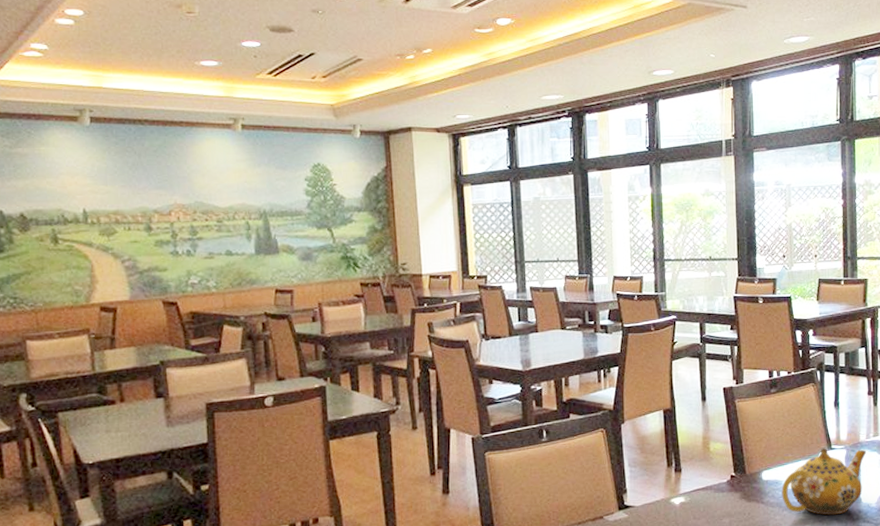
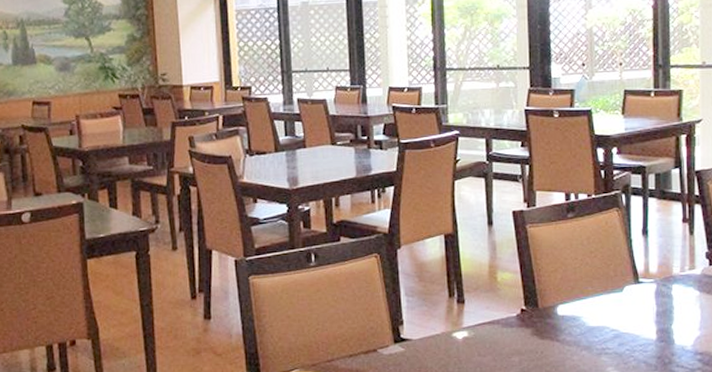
teapot: present [782,448,867,516] -> none [580,281,681,358]

